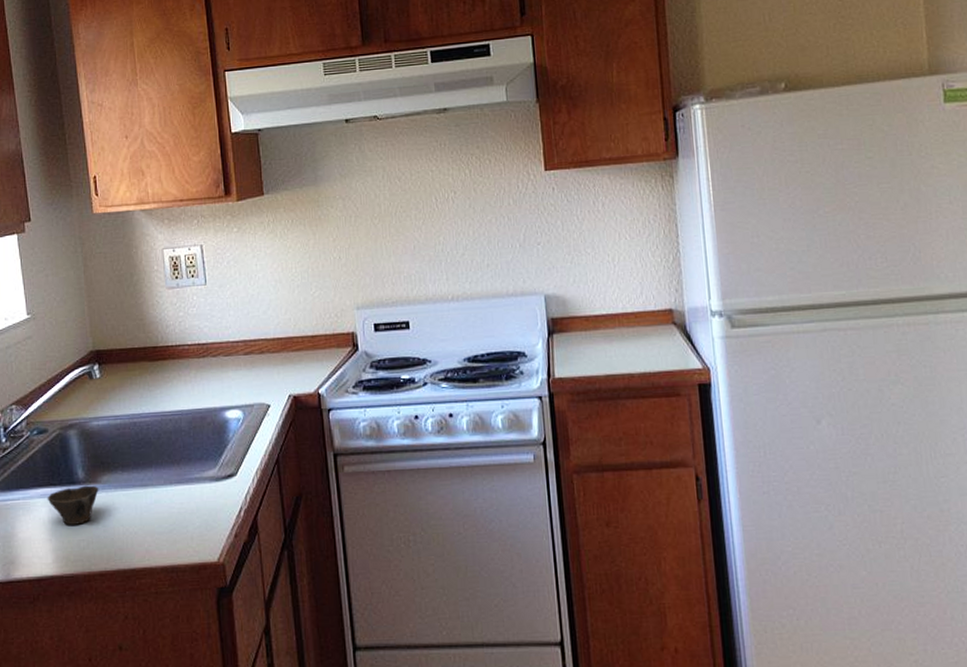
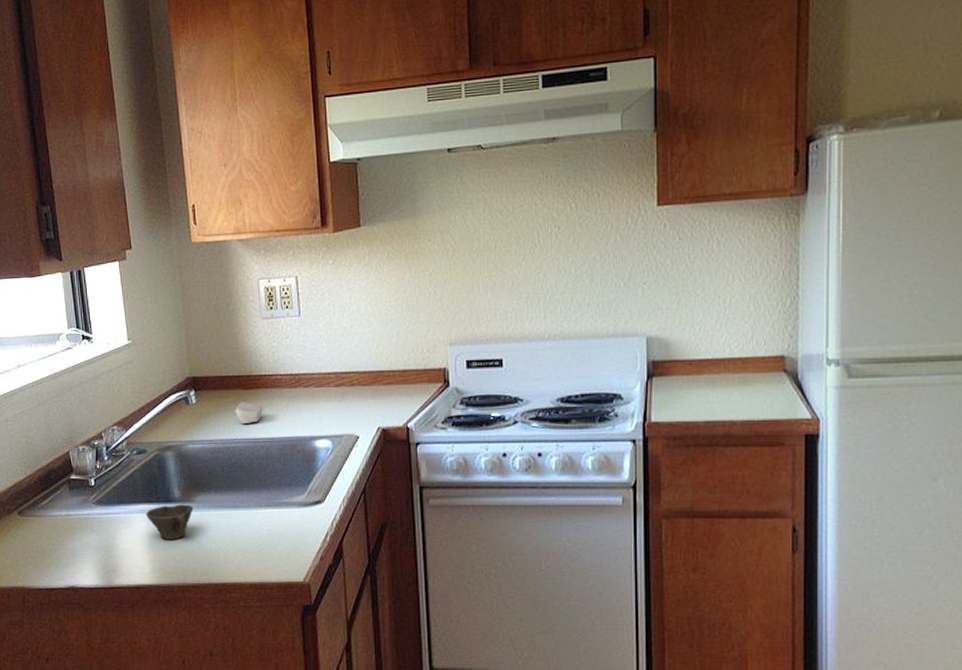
soap bar: none [141,374,171,397] -> present [235,402,263,423]

